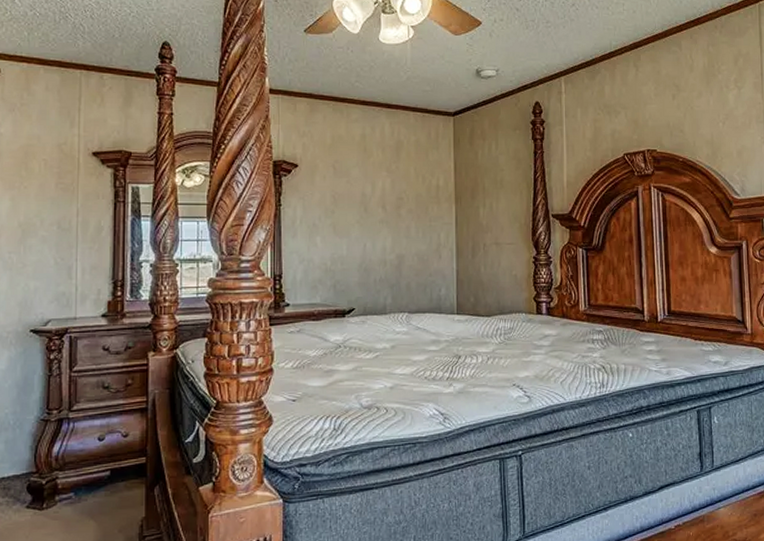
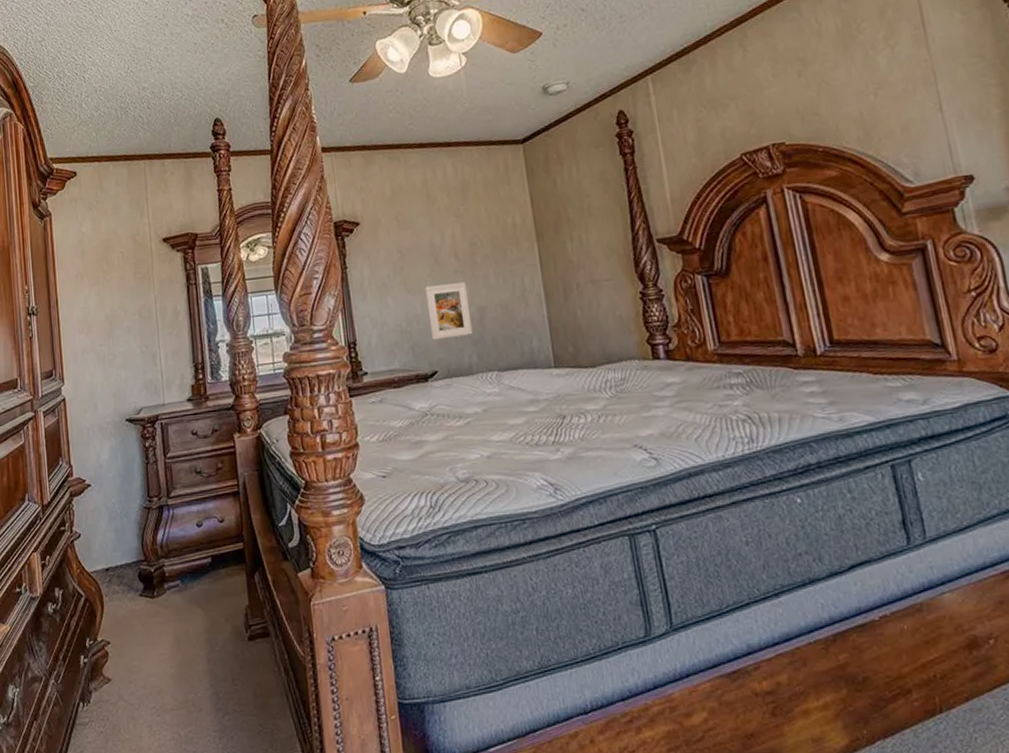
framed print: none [352,231,390,280] -> present [425,282,473,340]

